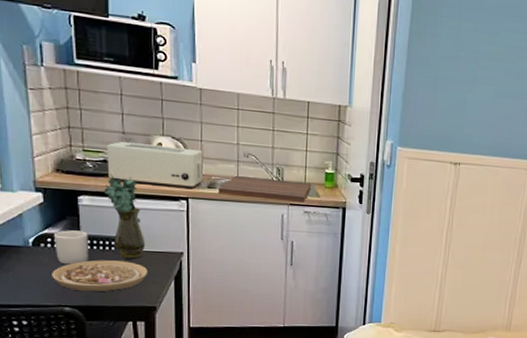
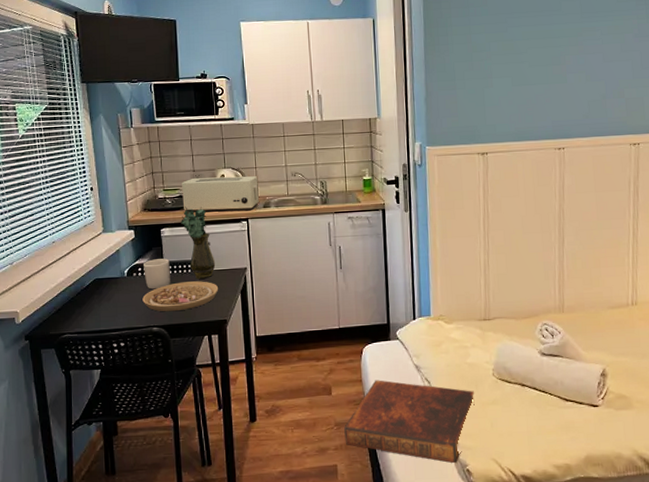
cutting board: present [217,175,311,203] -> none [272,191,352,212]

